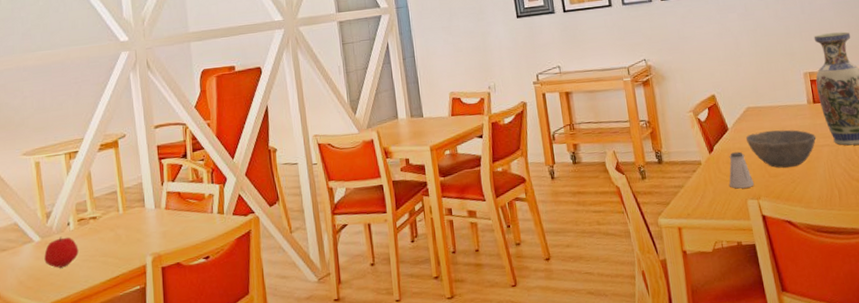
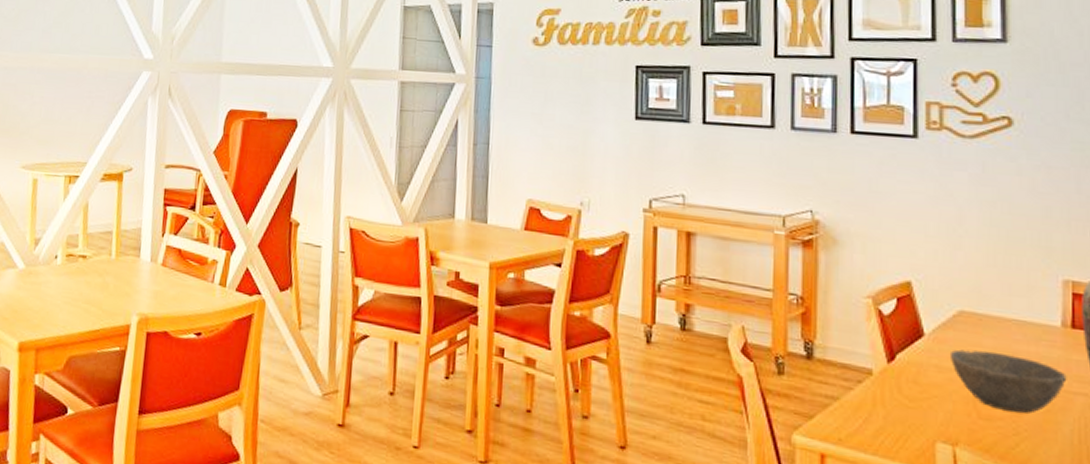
apple: present [44,236,79,268] -> none [25,269,62,305]
saltshaker: present [729,151,755,189] -> none [912,369,952,426]

